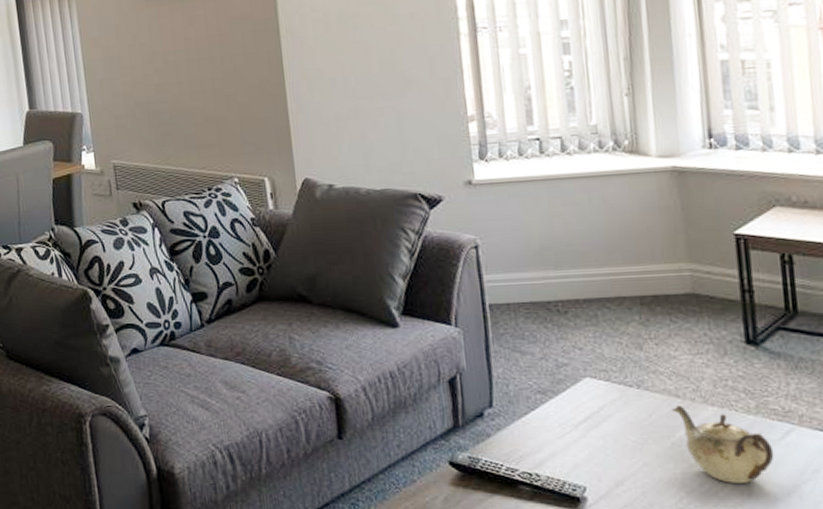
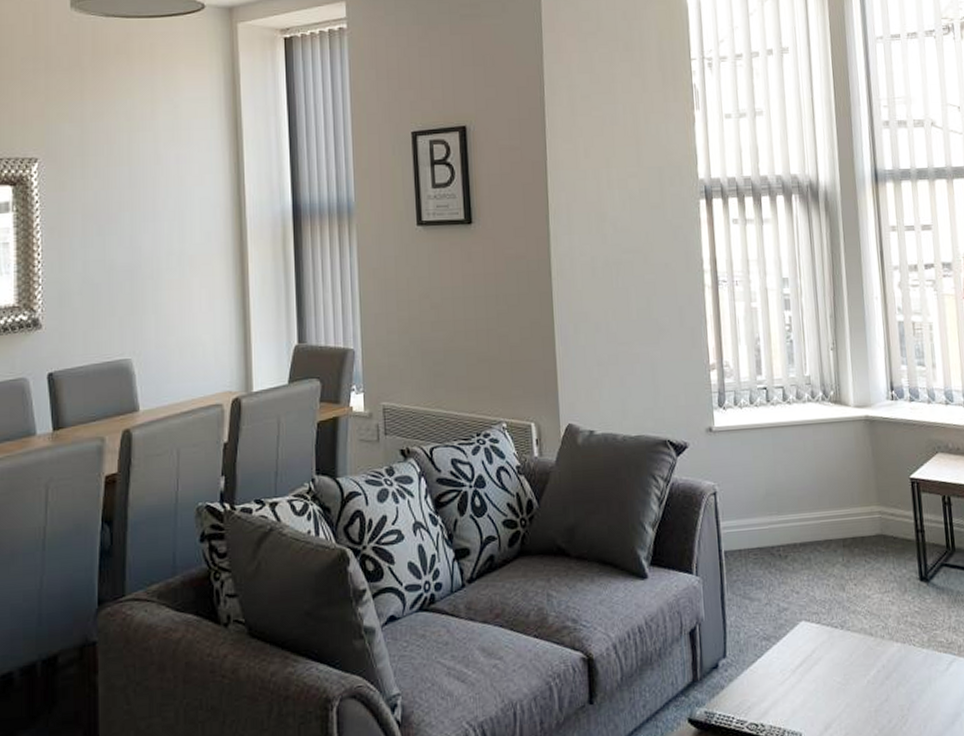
teapot: present [672,404,775,483] -> none [867,642,942,717]

